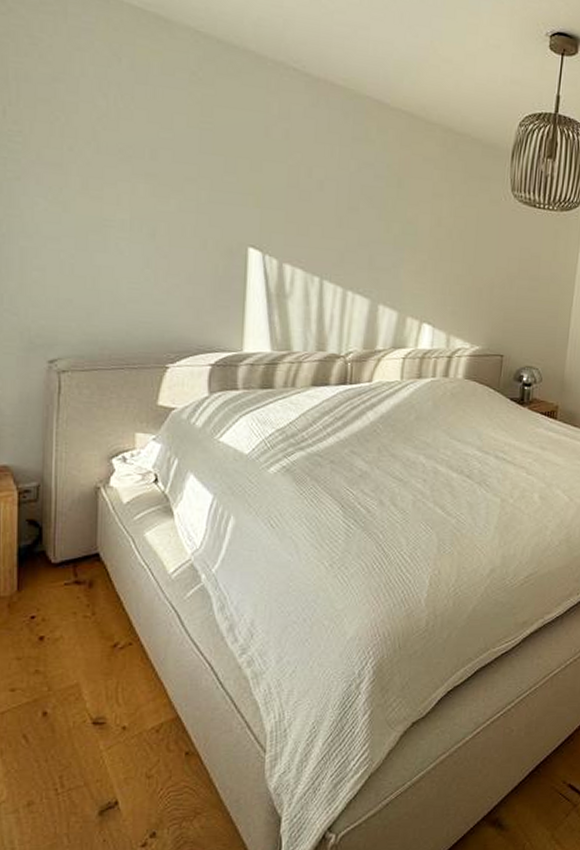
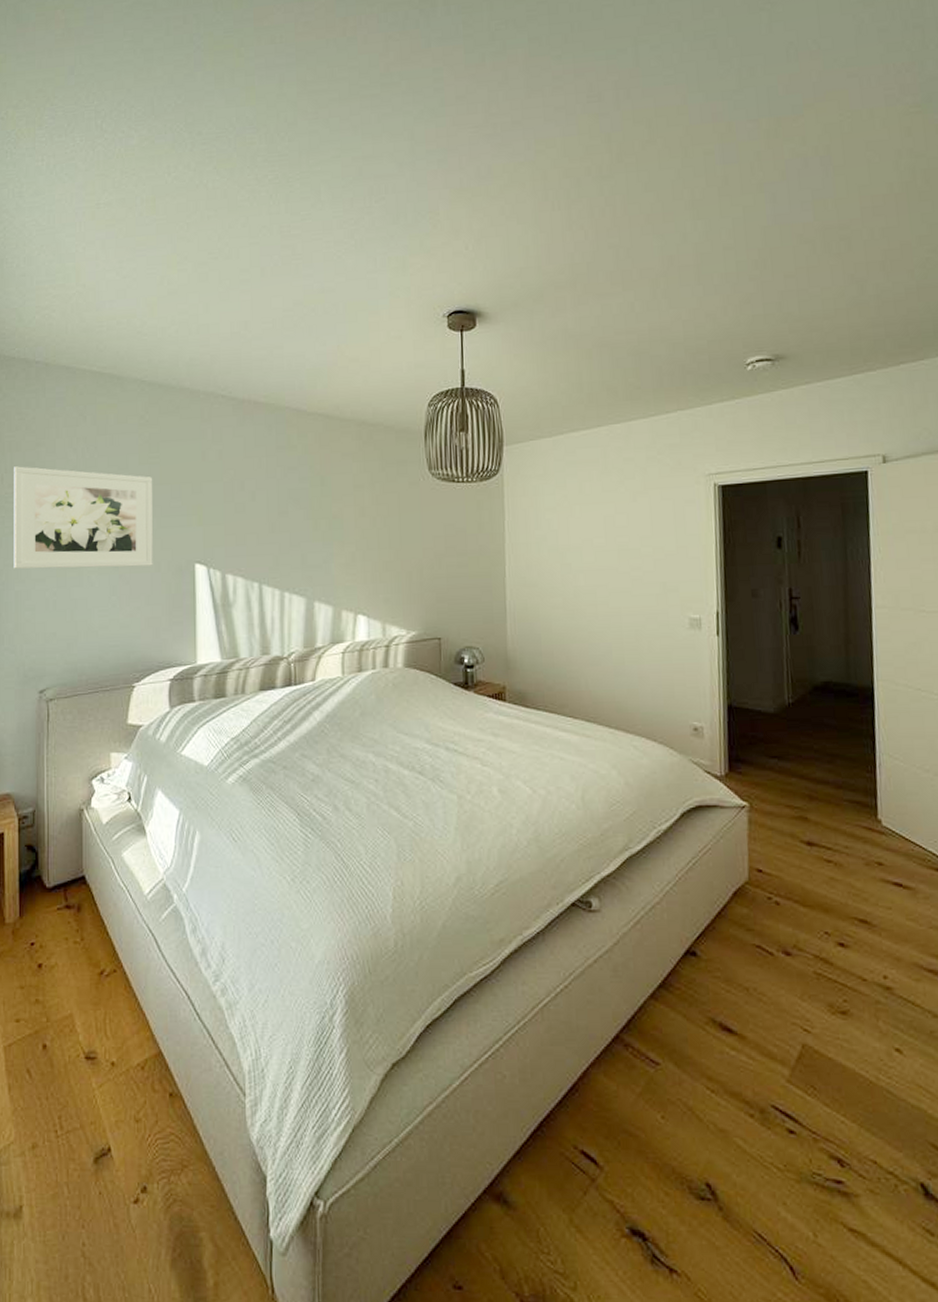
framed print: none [18,100,204,242] -> present [14,466,153,569]

